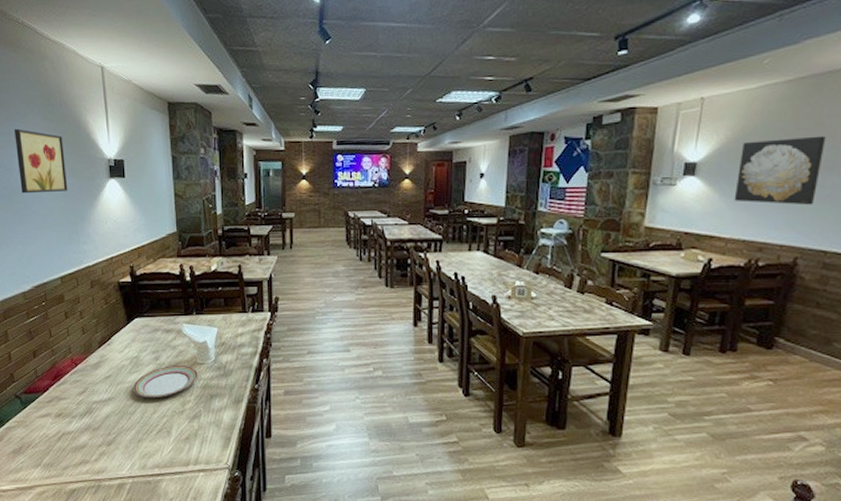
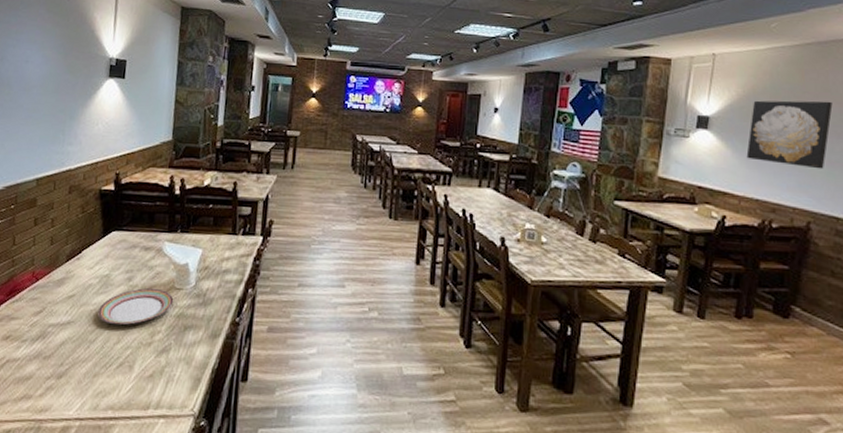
wall art: present [14,128,68,194] -> none [10,18,66,87]

